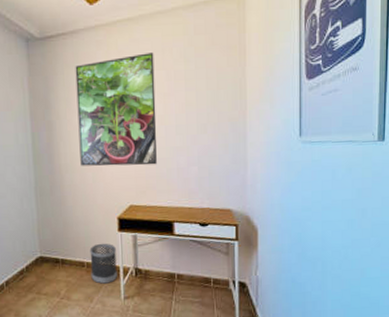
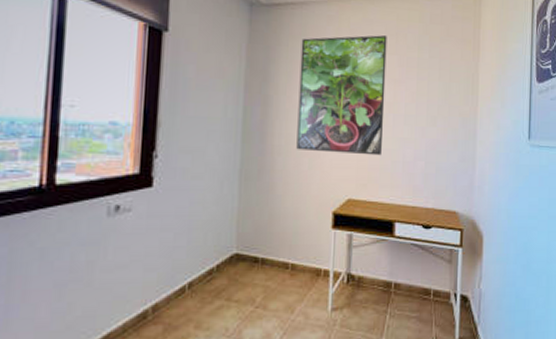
wastebasket: present [89,243,117,284] -> none [295,241,327,291]

